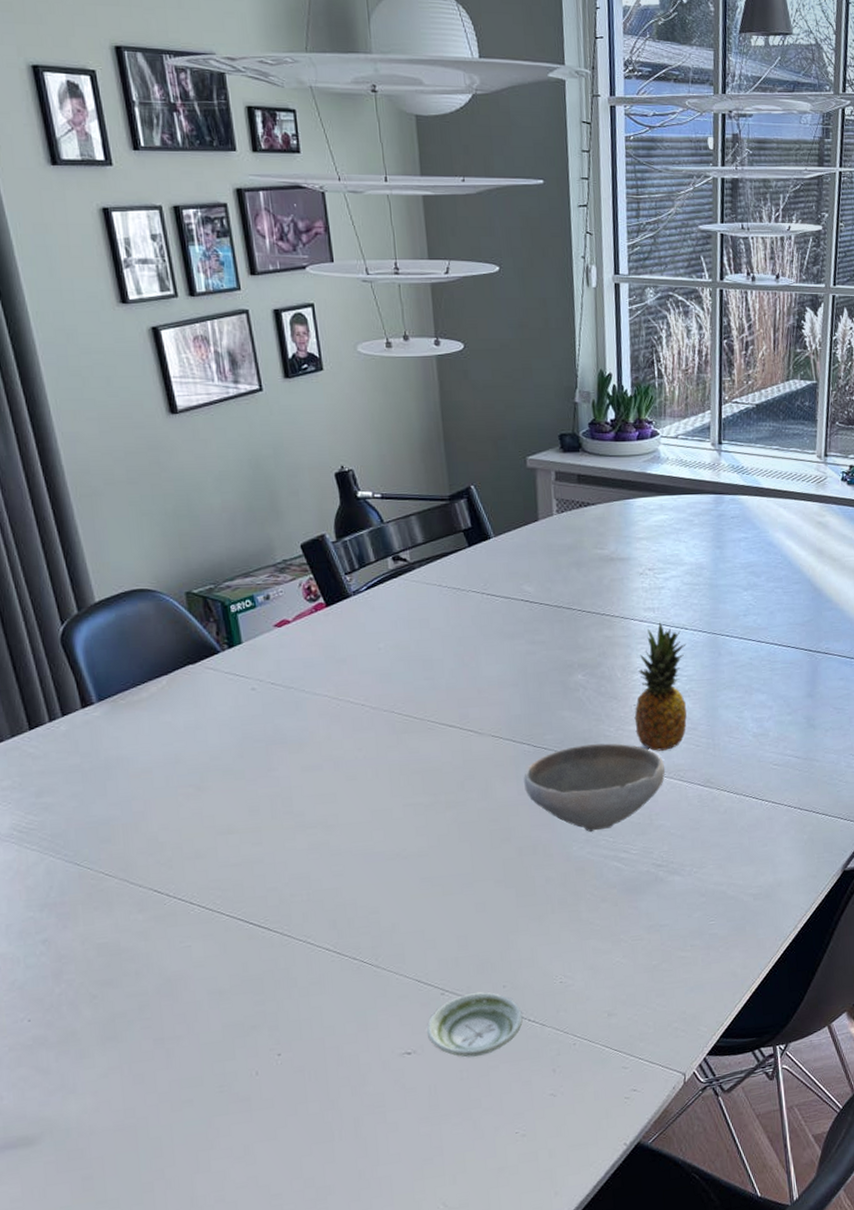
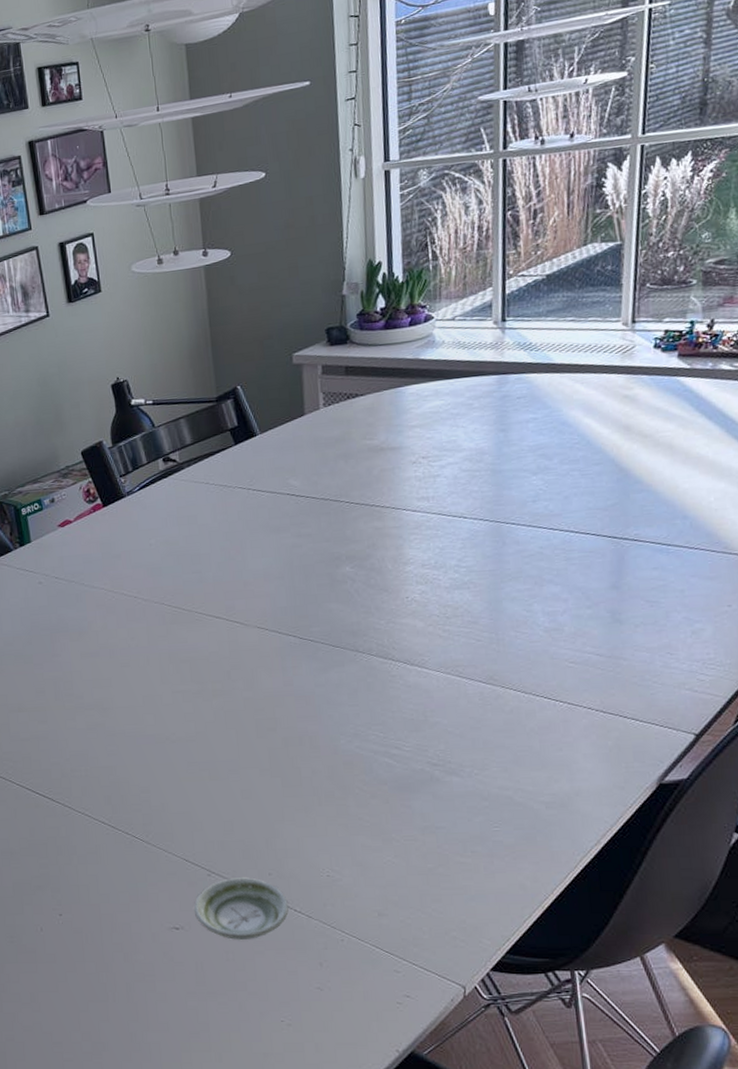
bowl: present [524,743,665,833] -> none [289,636,441,727]
fruit: present [634,622,687,751] -> none [406,511,467,645]

